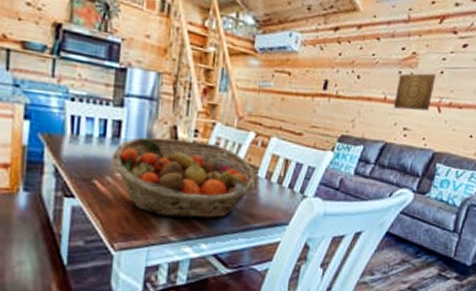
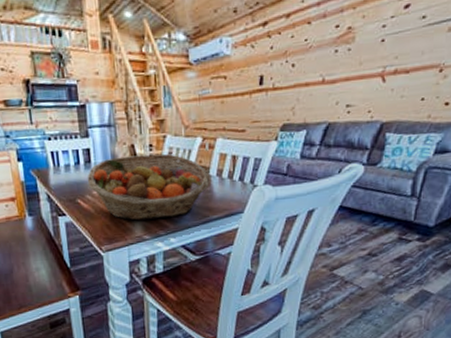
wall art: present [393,73,436,111] -> none [333,44,376,88]

